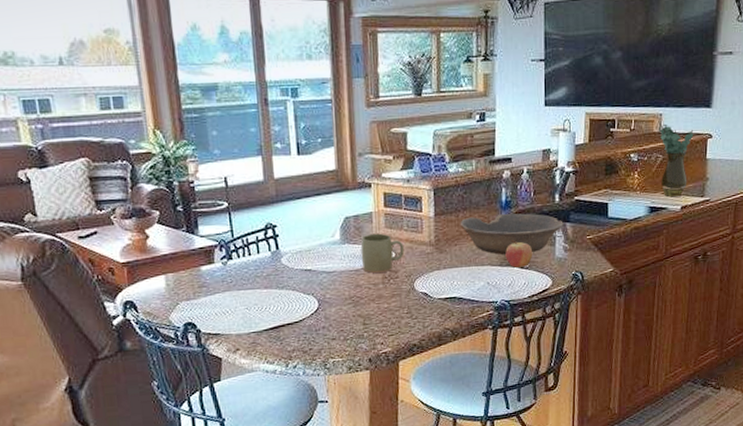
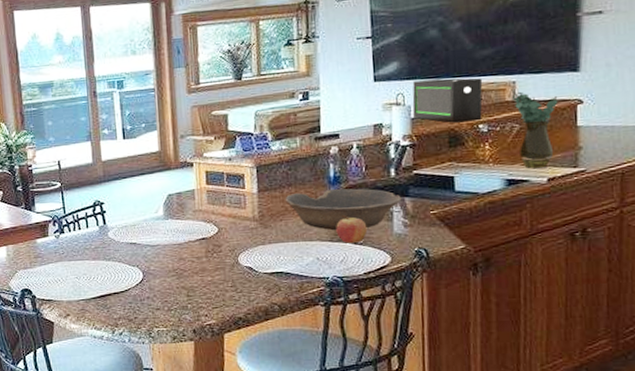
mug: present [360,233,405,274] -> none [183,209,228,248]
speaker: none [577,107,636,151] -> present [412,78,483,123]

